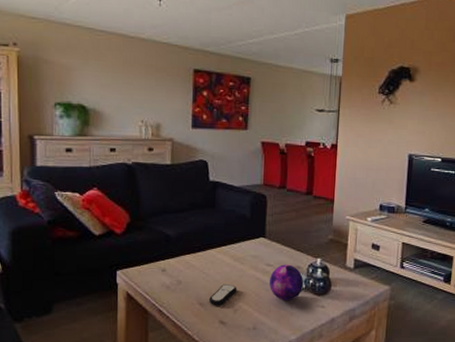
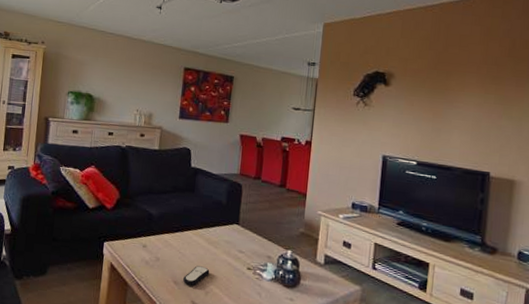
decorative orb: present [269,264,304,301] -> none [240,252,274,290]

